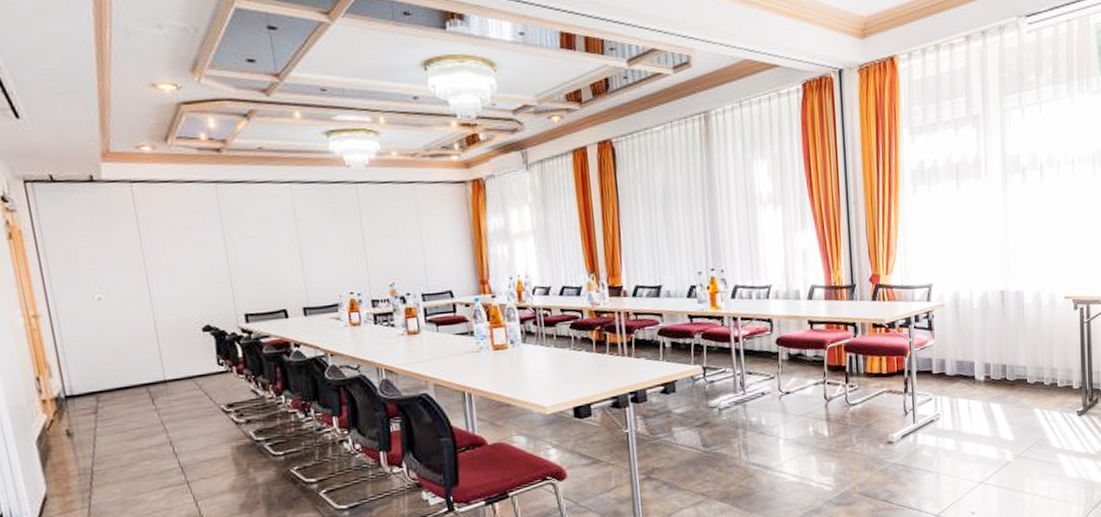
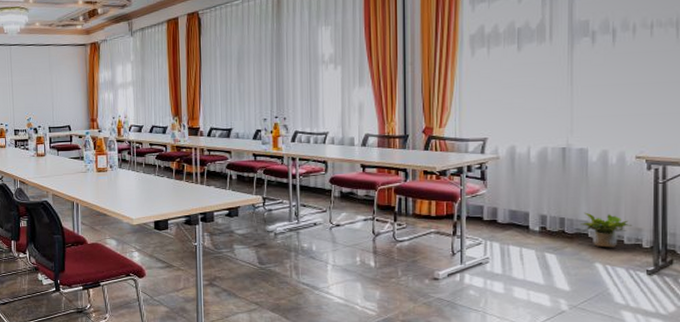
potted plant: none [1020,357,1064,392] -> present [580,212,633,248]

